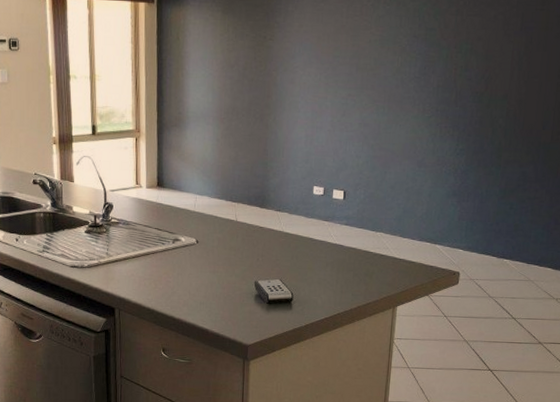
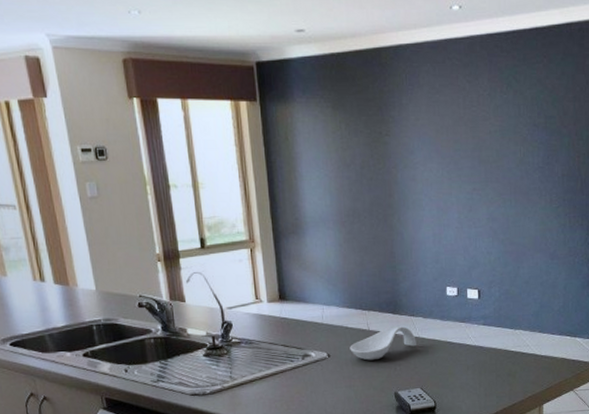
spoon rest: none [217,218,280,250] -> present [350,325,416,361]

